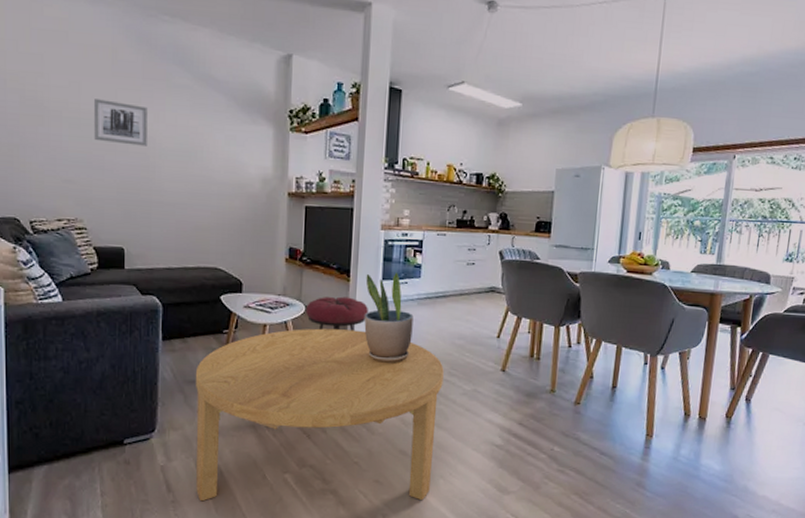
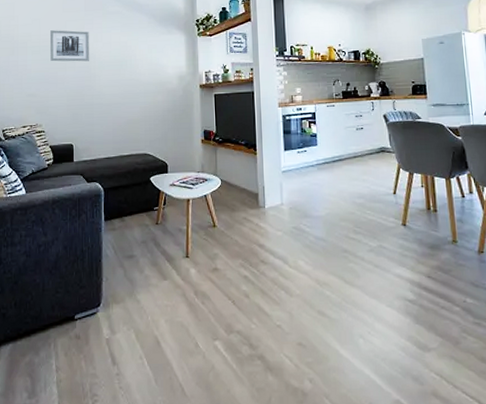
coffee table: present [195,328,444,502] -> none [132,198,351,373]
stool: present [306,296,368,331] -> none [222,168,275,200]
potted plant: present [364,272,414,363] -> none [270,142,317,226]

